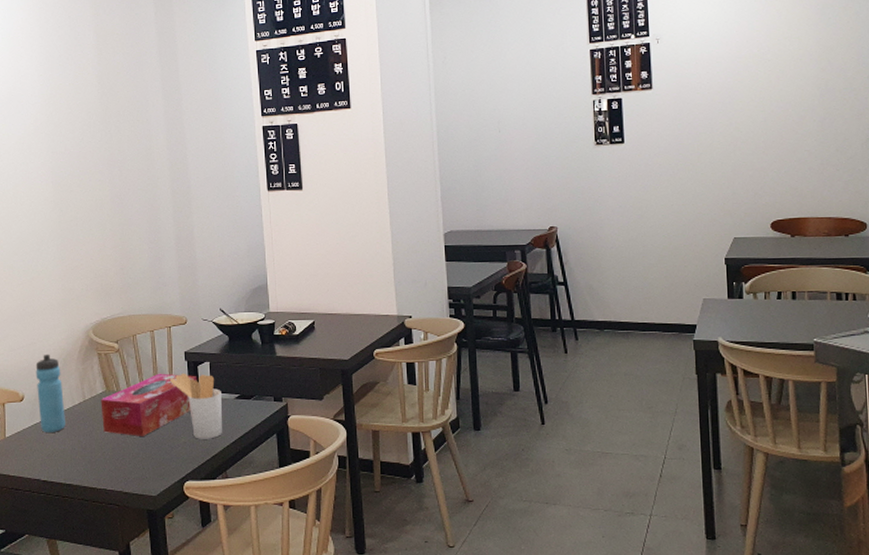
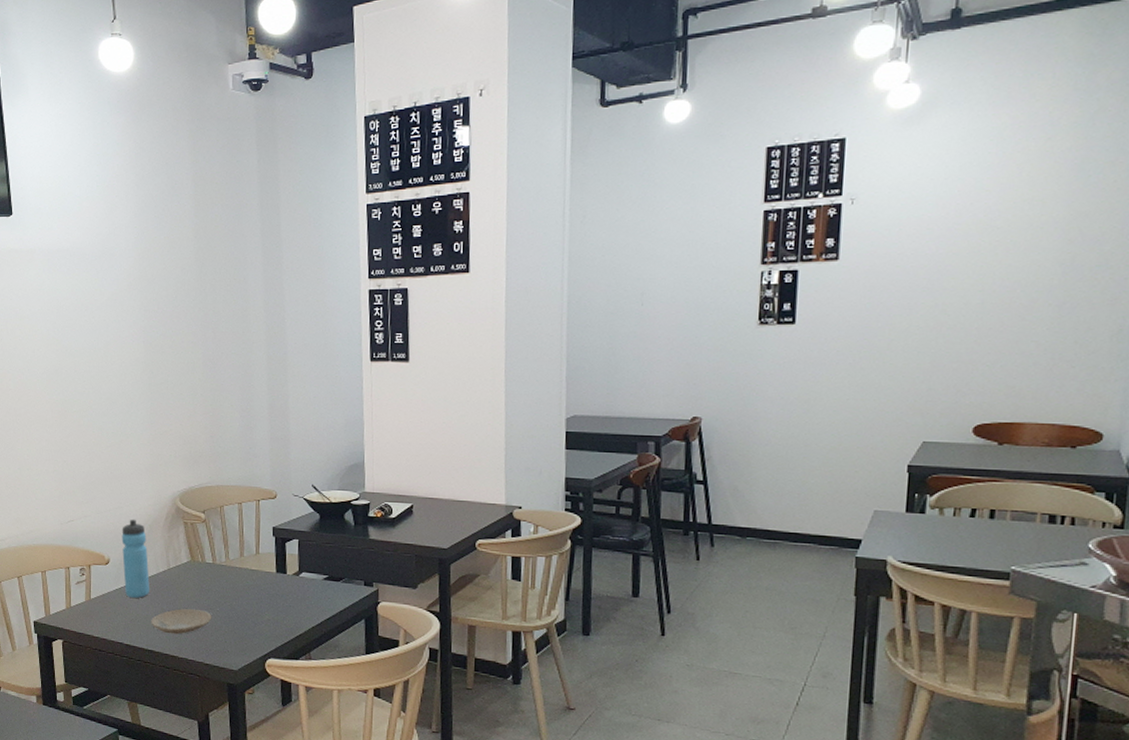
plate: none [68,439,129,466] -> present [151,608,212,635]
tissue box: present [100,373,198,436] -> none [185,547,285,610]
utensil holder: present [170,373,222,439] -> none [257,548,309,619]

